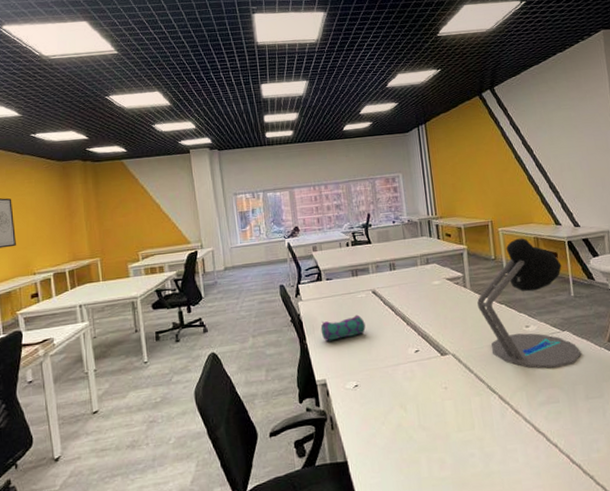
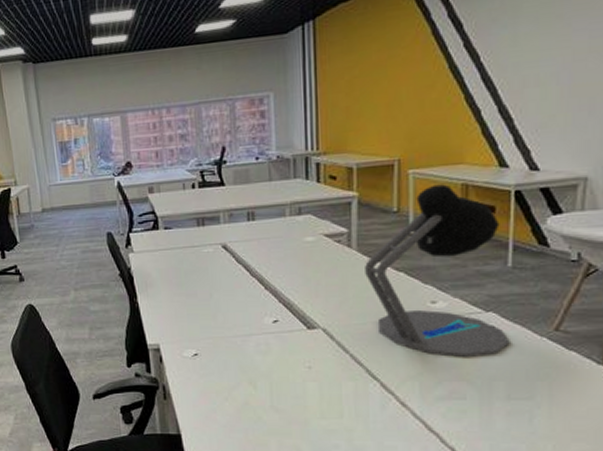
pencil case: present [320,314,366,342] -> none [155,272,211,302]

